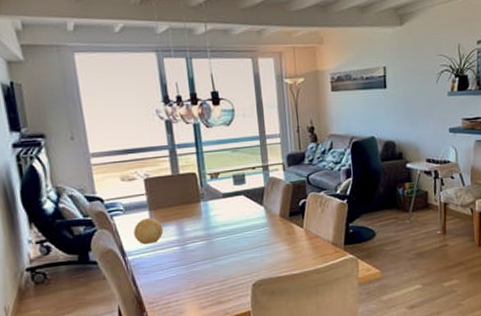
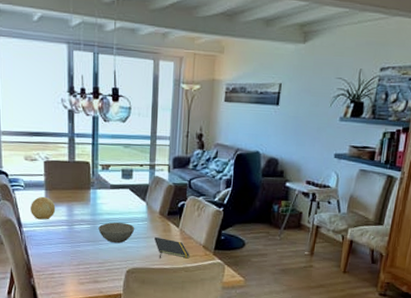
bowl: none [215,232,256,257] -> present [98,222,135,244]
notepad: none [279,241,320,264] -> present [155,237,190,259]

